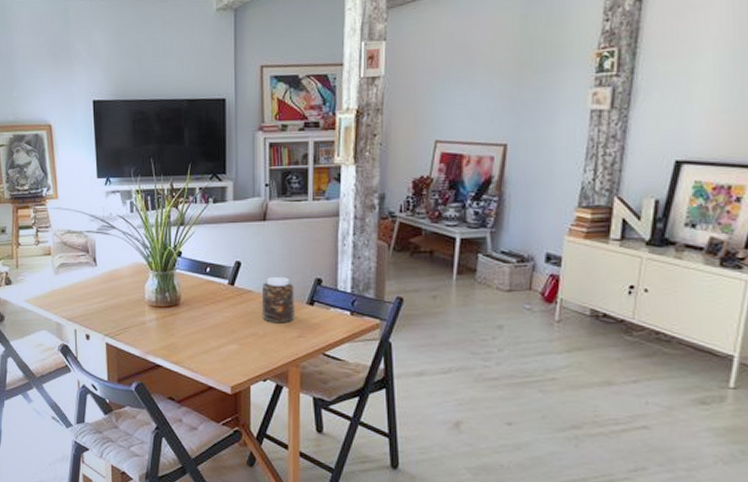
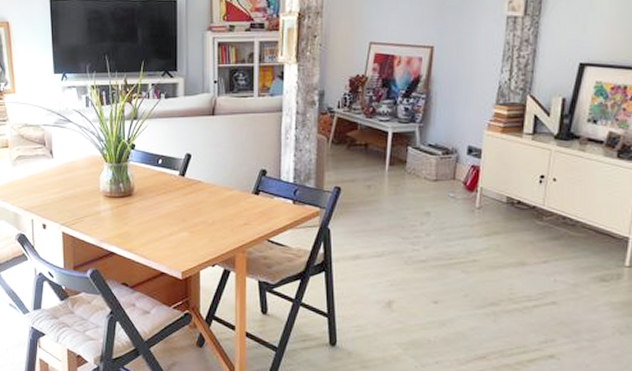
jar: present [261,276,295,323] -> none [210,167,241,212]

